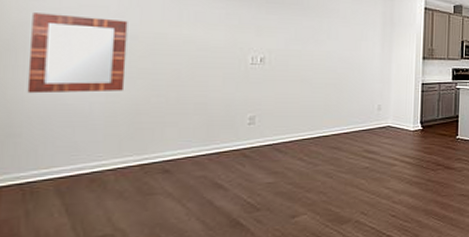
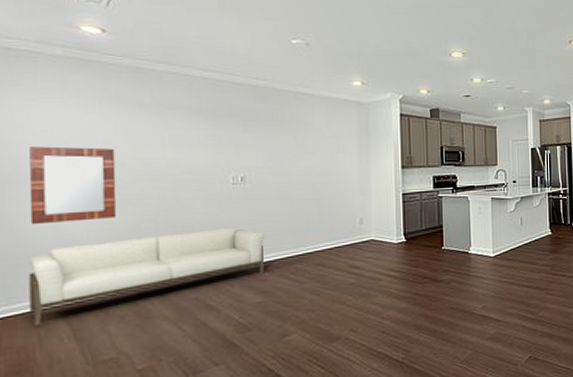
sofa: none [18,107,280,199] -> present [28,227,265,326]

